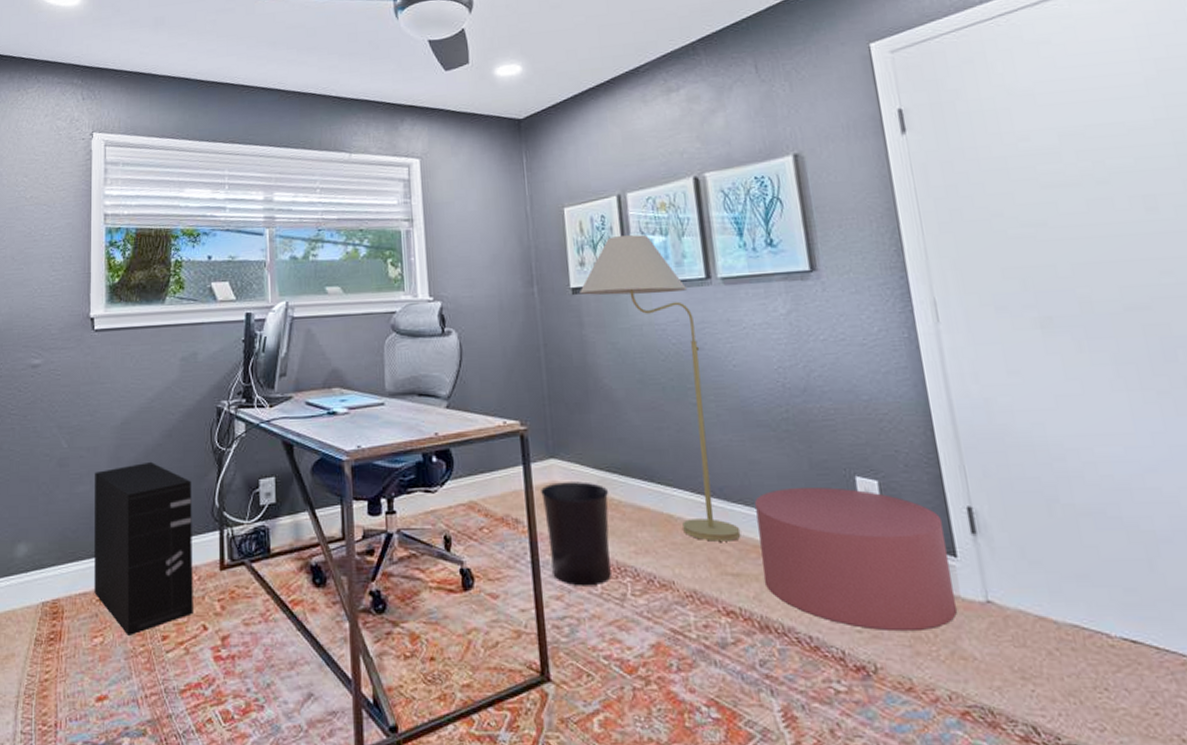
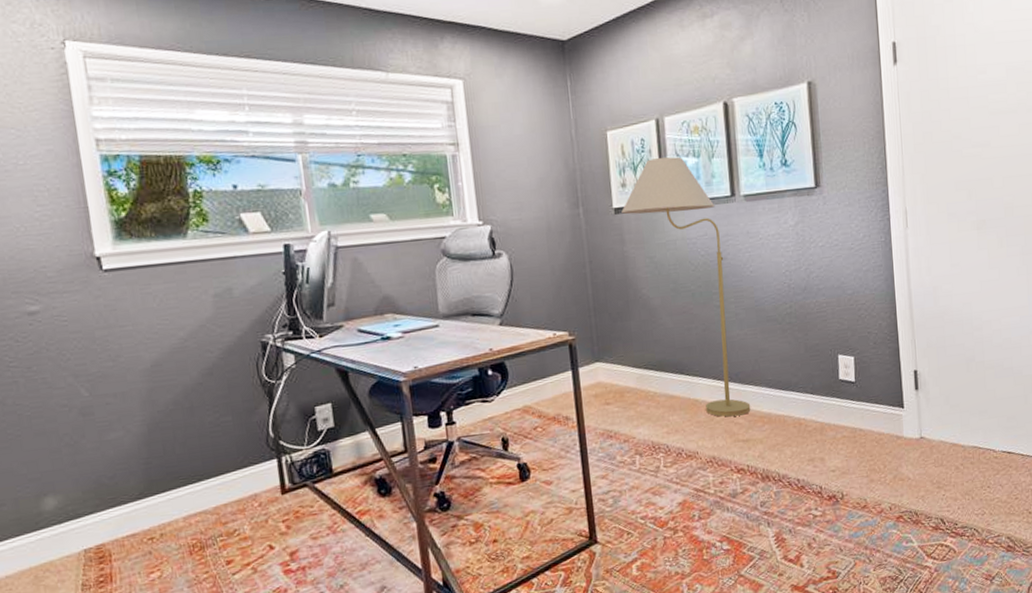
computer tower: present [94,461,193,636] -> none [127,401,257,566]
waste bin: present [541,481,611,586] -> none [588,379,648,465]
pouf: present [755,487,957,630] -> none [762,365,900,468]

